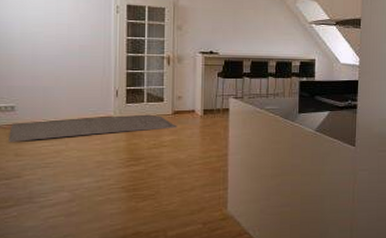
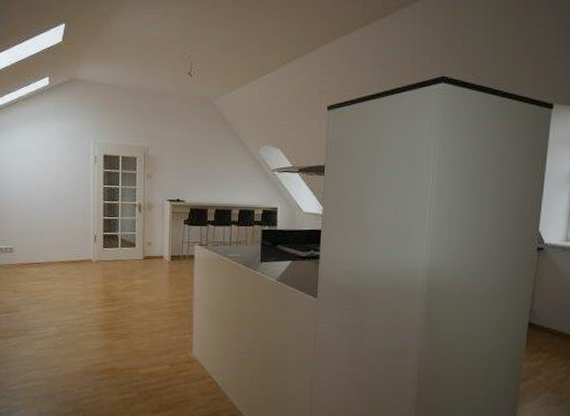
rug: present [9,114,178,142] -> none [9,258,148,280]

